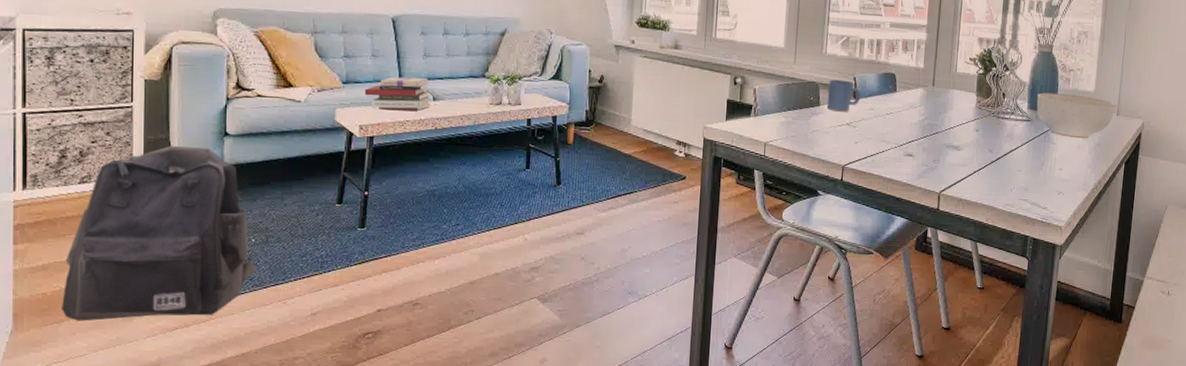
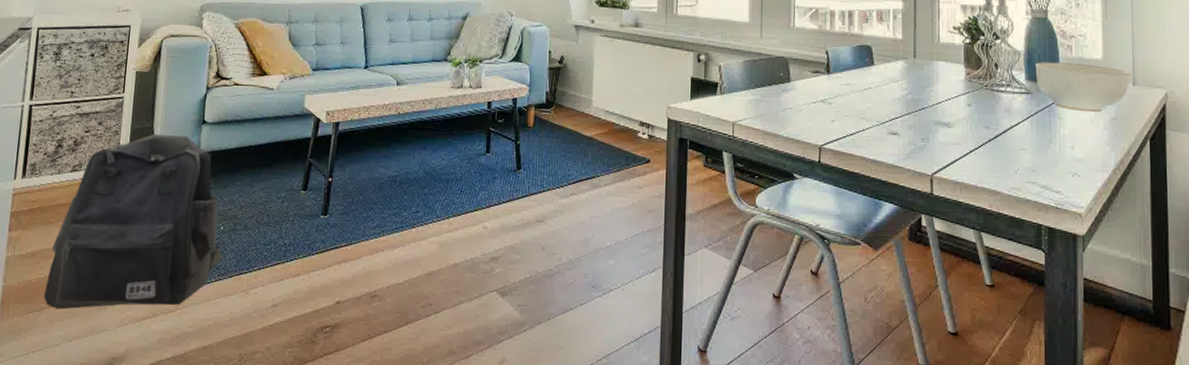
books: present [364,76,431,111] -> none [332,63,395,96]
mug: present [827,79,861,113] -> none [799,53,835,89]

